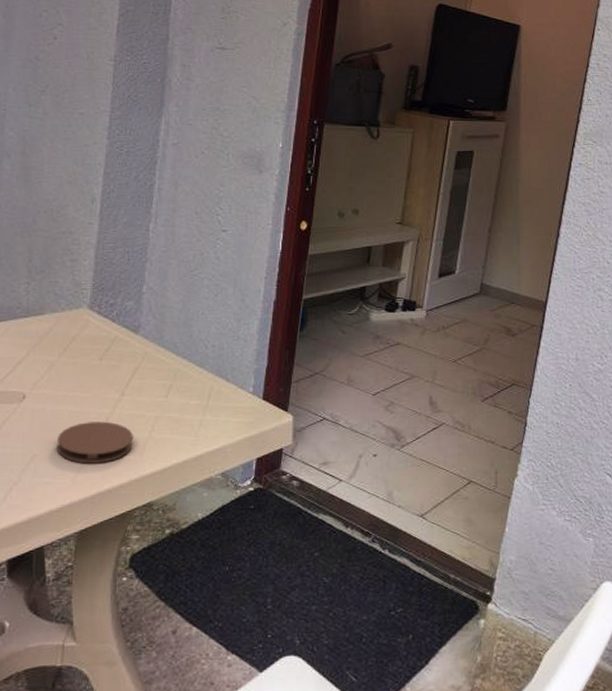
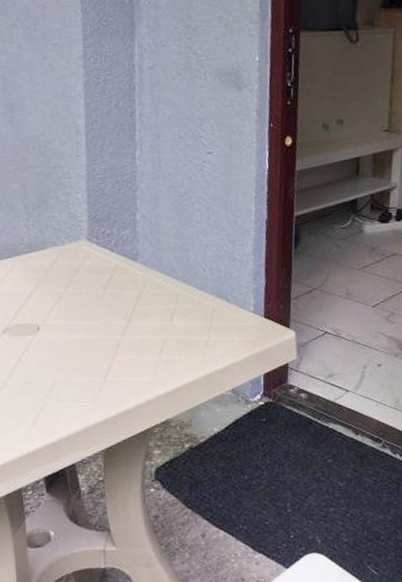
coaster: present [56,421,133,464] -> none [74,347,145,388]

